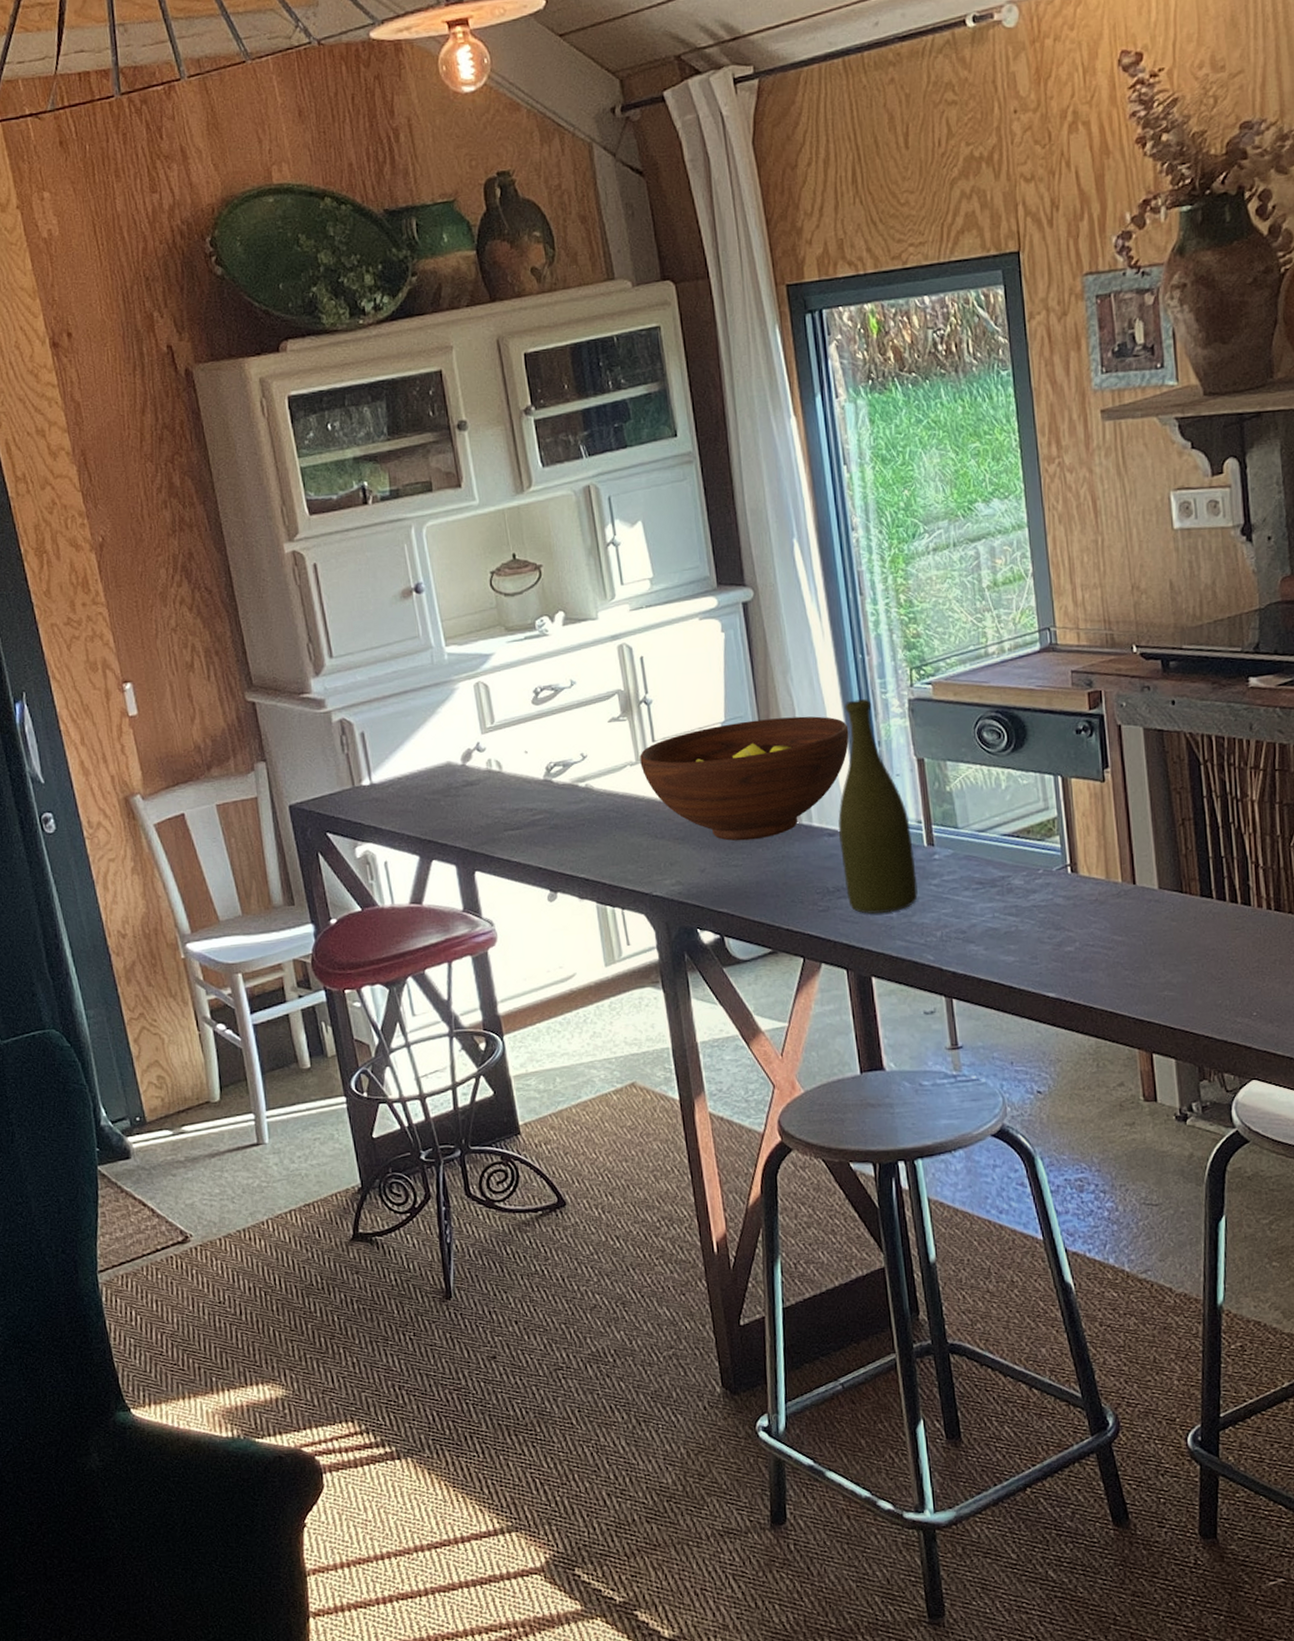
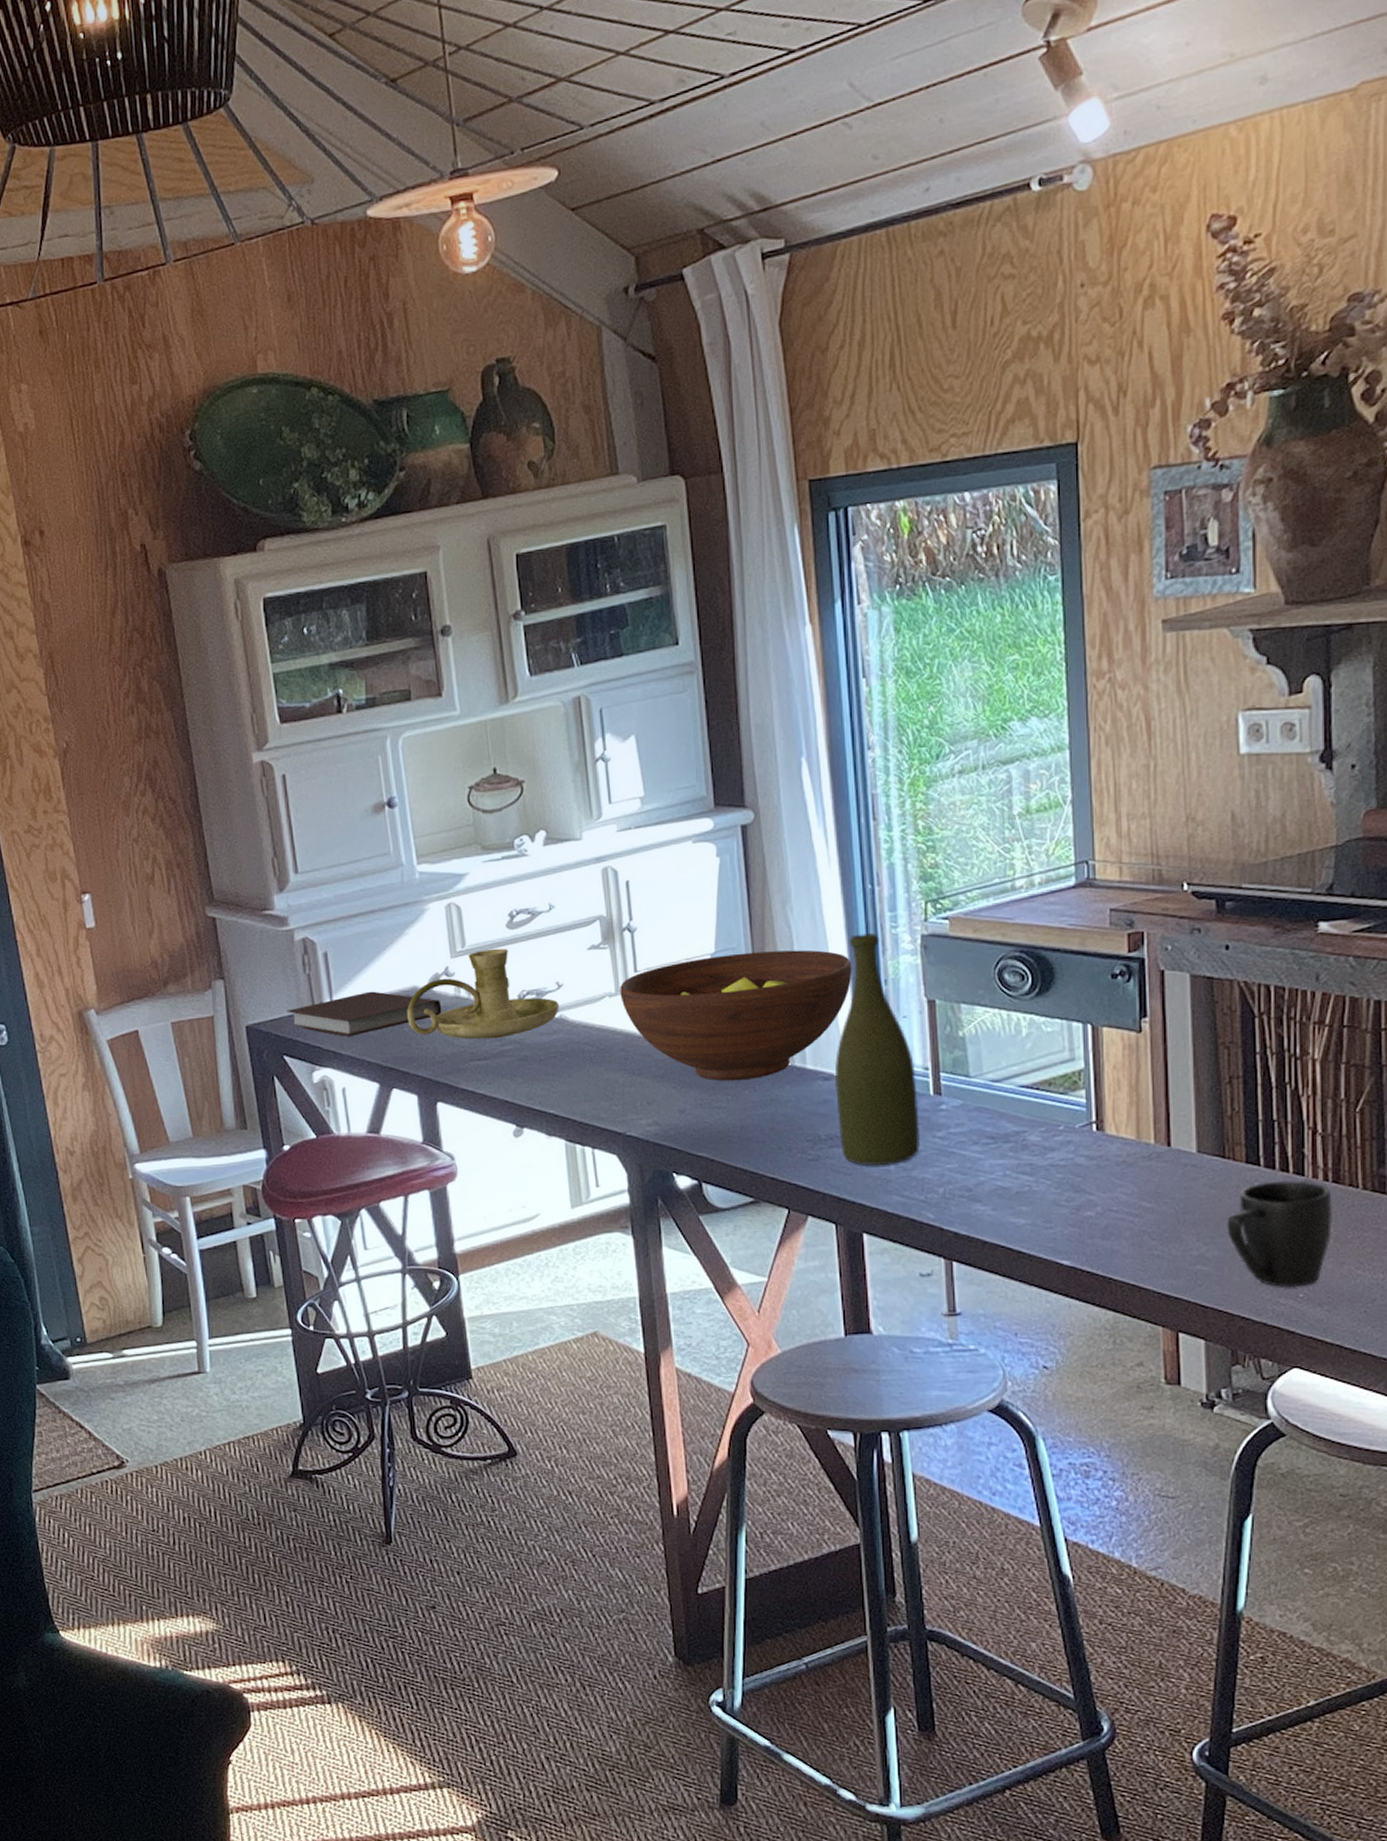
notebook: none [327,768,476,813] -> present [286,991,442,1037]
candle holder: none [442,723,585,811] -> present [407,948,560,1040]
mug: none [1188,910,1277,1008] -> present [1227,1181,1332,1288]

